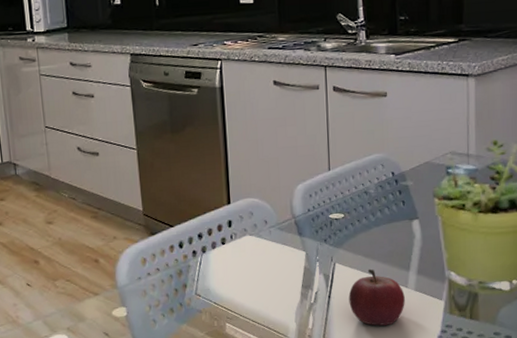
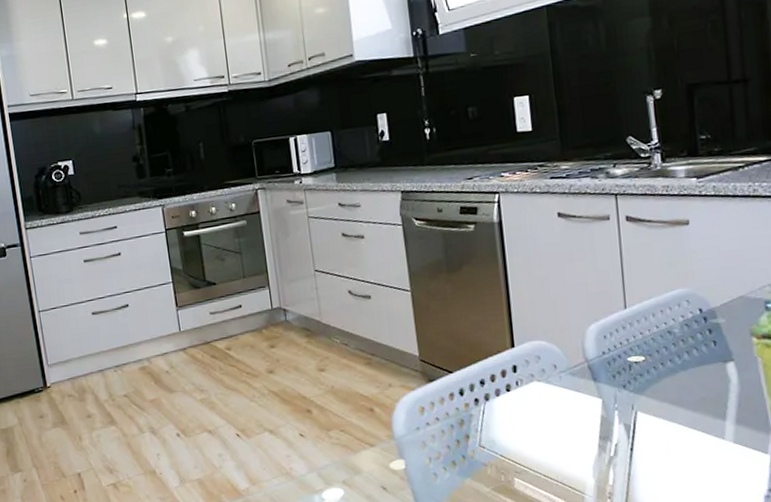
fruit: present [348,268,405,326] -> none [654,417,723,484]

